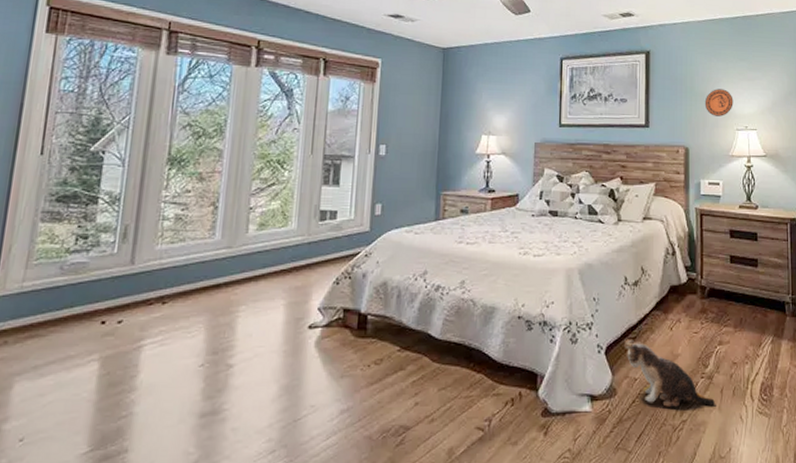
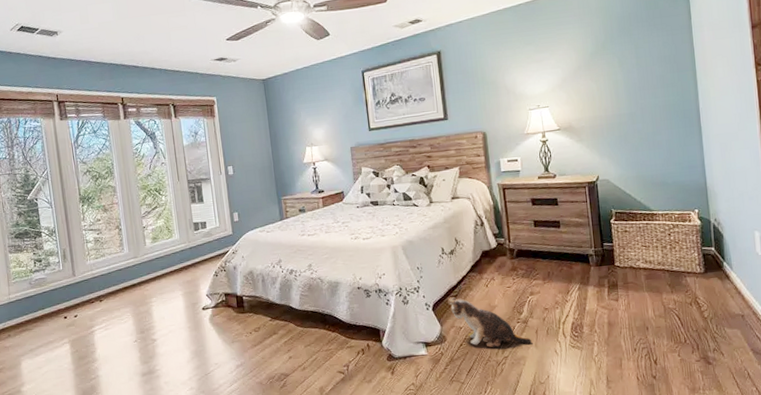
decorative plate: present [704,89,733,116] -> none [496,74,524,101]

